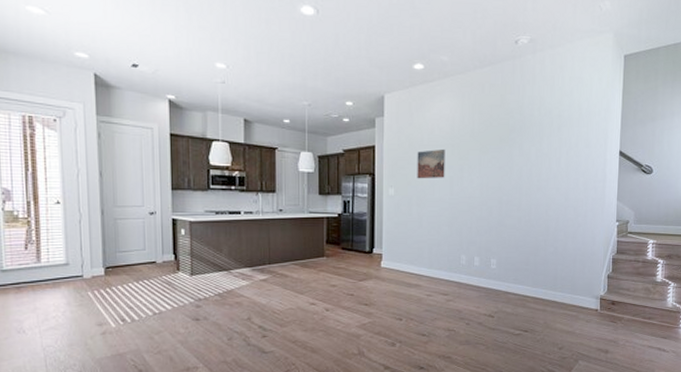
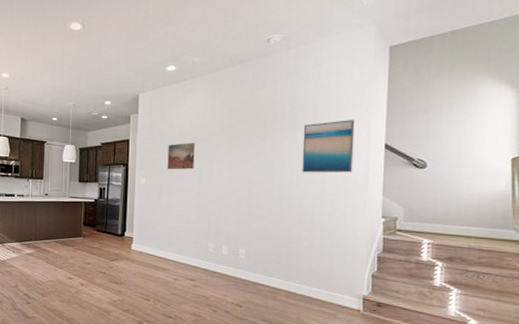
wall art: none [548,127,595,180] -> present [302,120,355,173]

